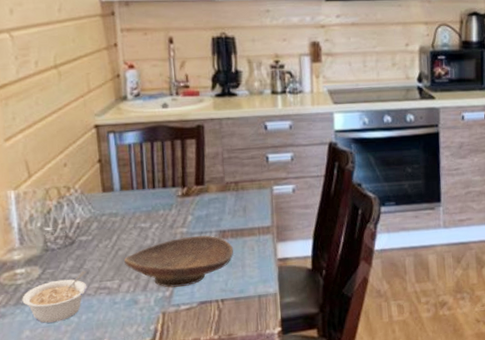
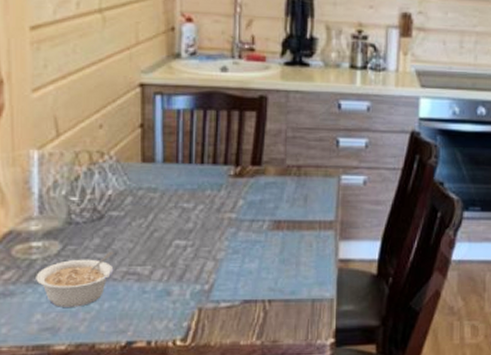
decorative bowl: present [123,235,233,288] -> none [159,224,288,280]

